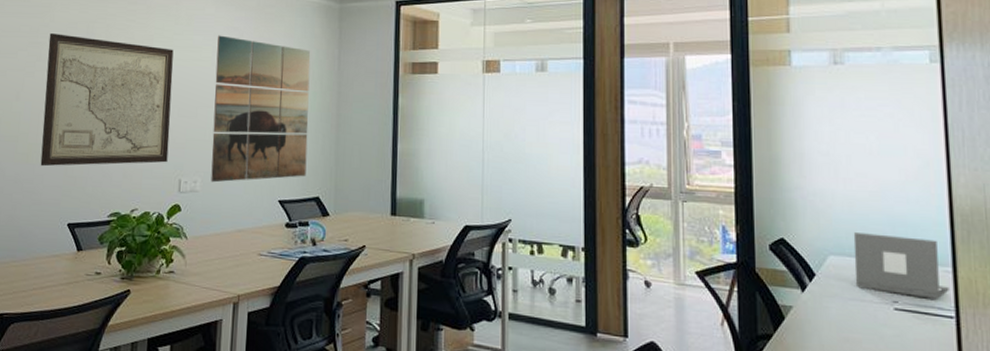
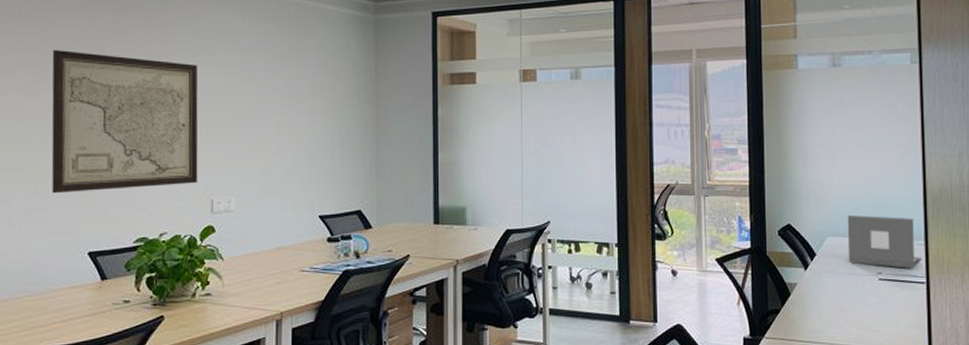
wall art: present [211,35,311,183] -> none [245,49,347,201]

